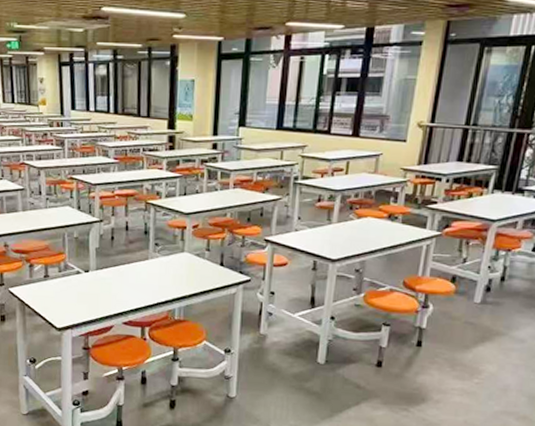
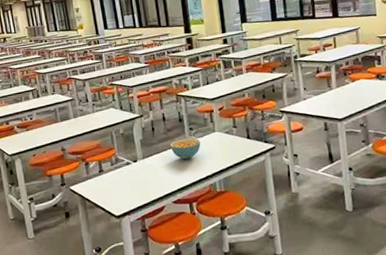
cereal bowl: none [129,254,165,278] -> present [169,138,201,160]

